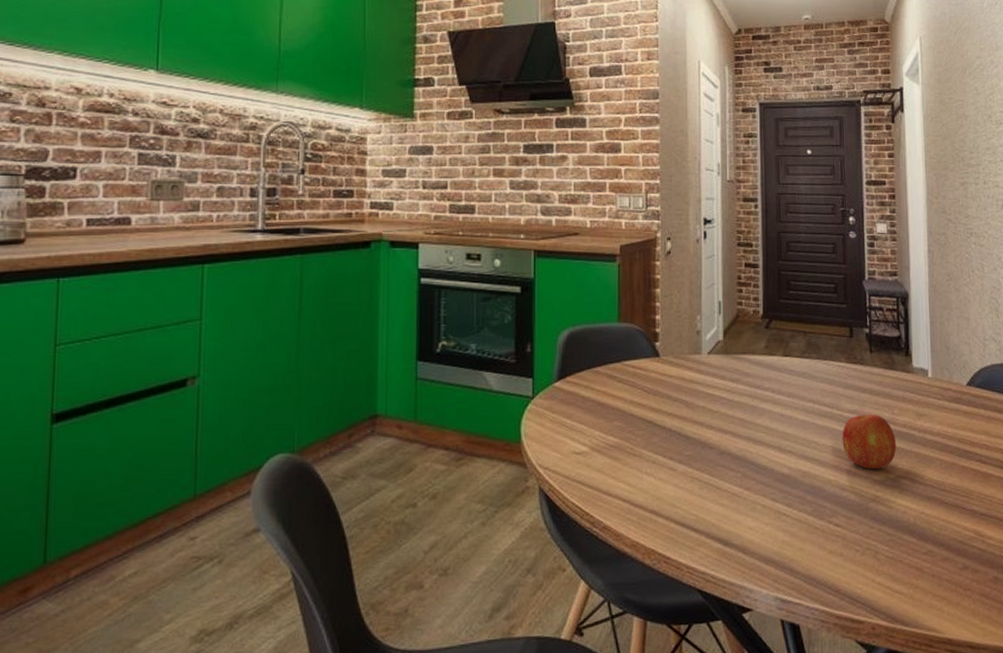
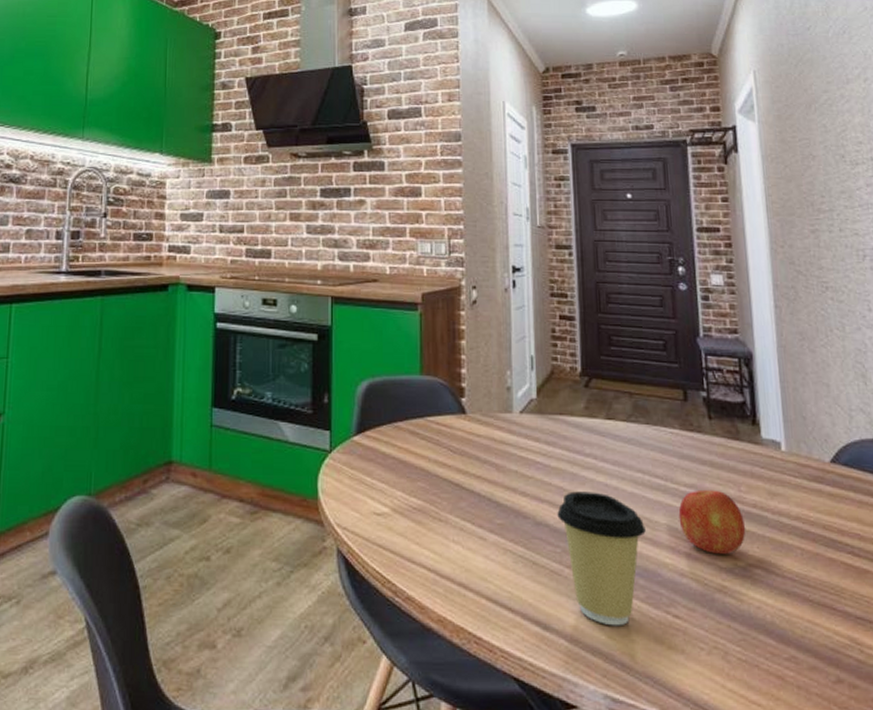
coffee cup: none [739,421,814,538] -> present [557,491,646,626]

